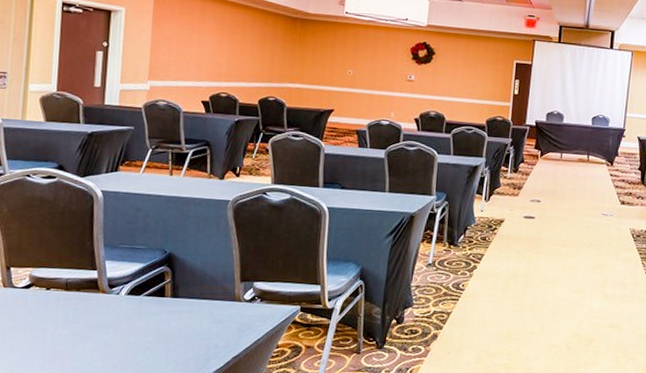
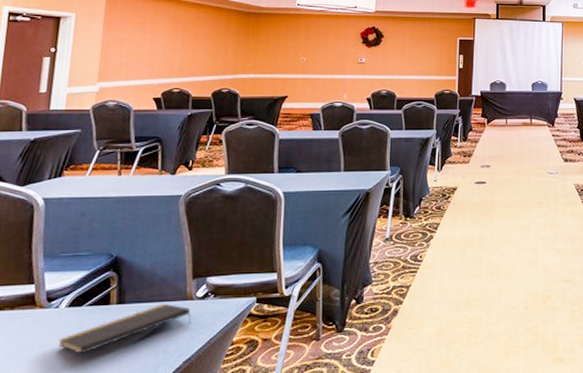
notepad: none [120,301,239,339] -> present [58,303,191,354]

